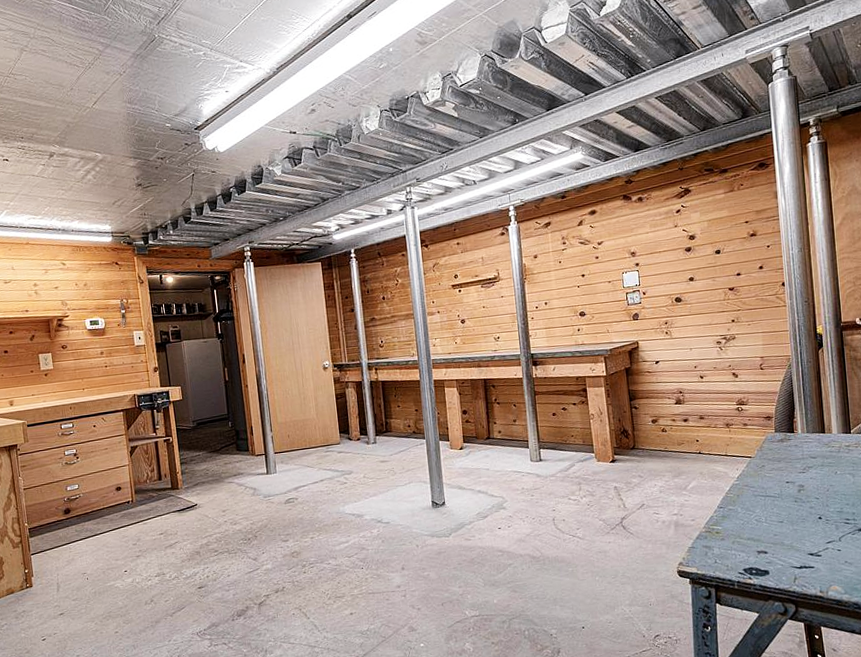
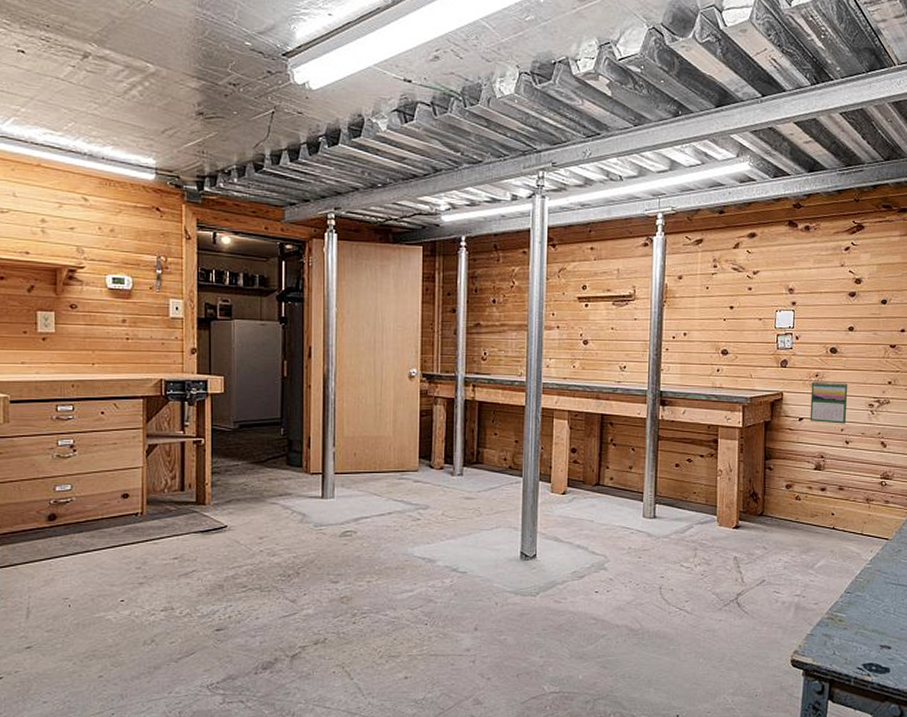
calendar: none [662,326,699,363] -> present [809,381,848,424]

